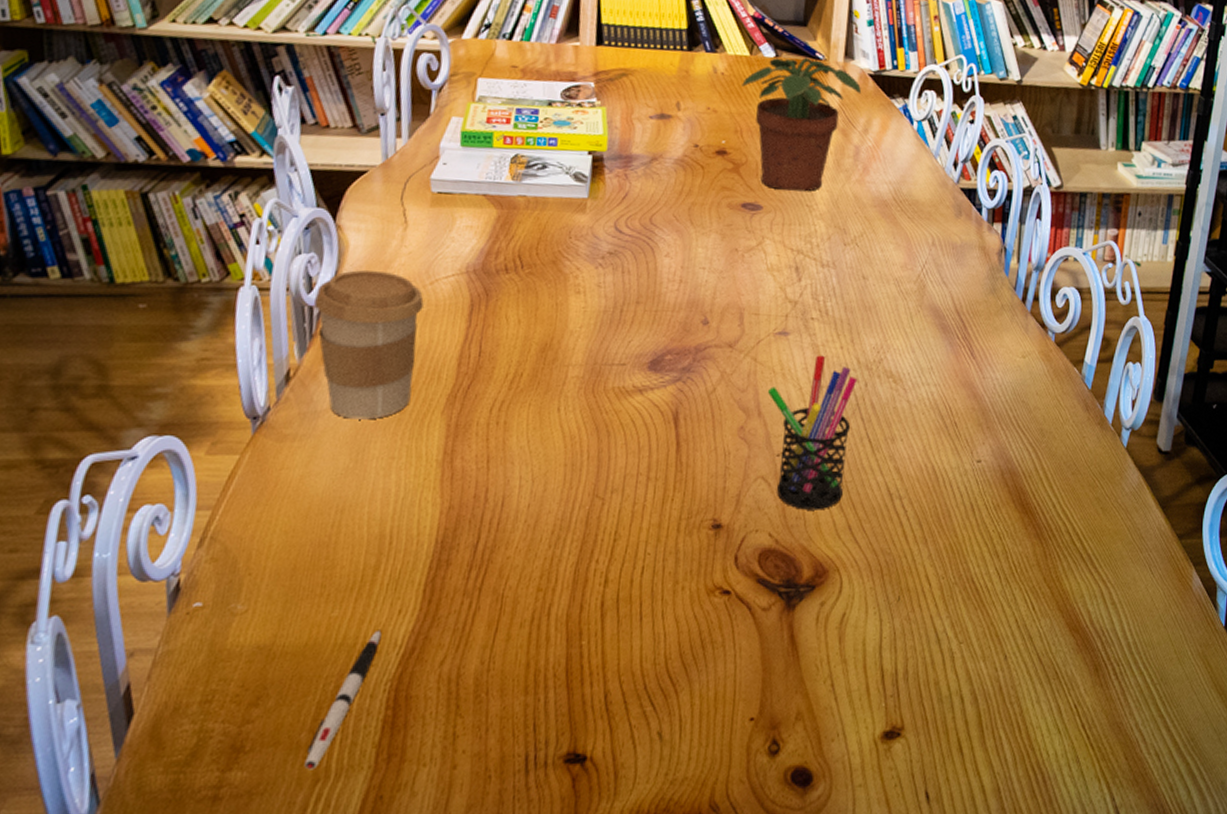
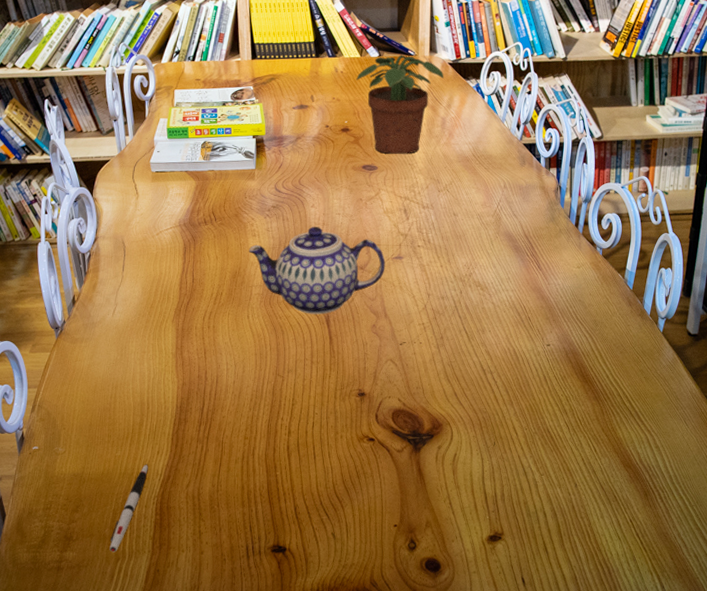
coffee cup: present [313,270,424,420] -> none [84,228,154,327]
teapot: none [567,284,765,410] -> present [248,227,386,315]
pen holder: present [767,355,858,510] -> none [390,272,455,382]

